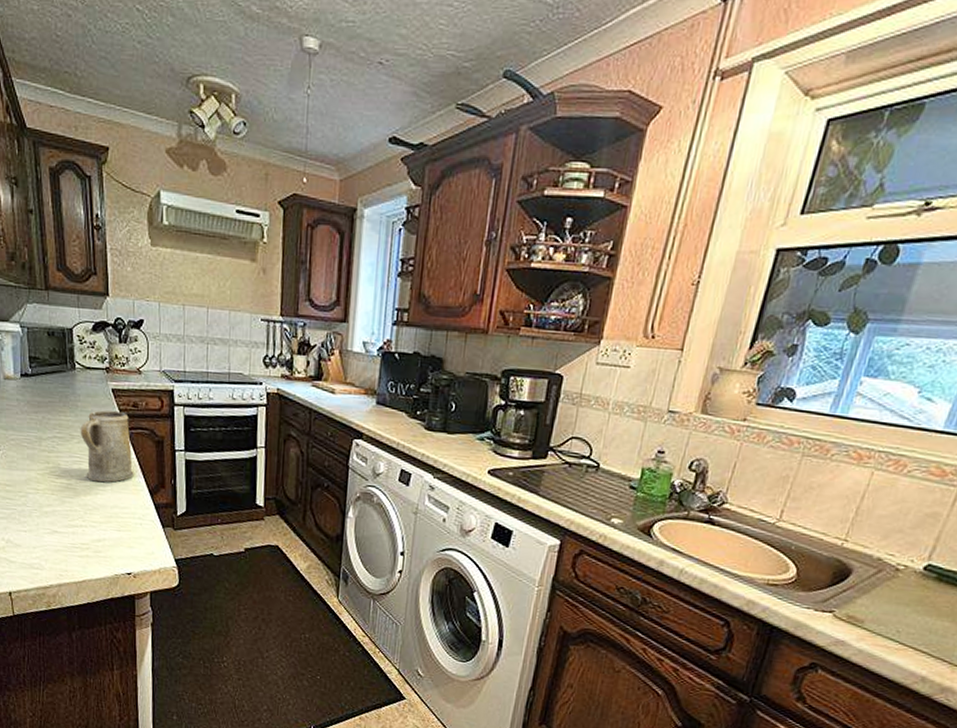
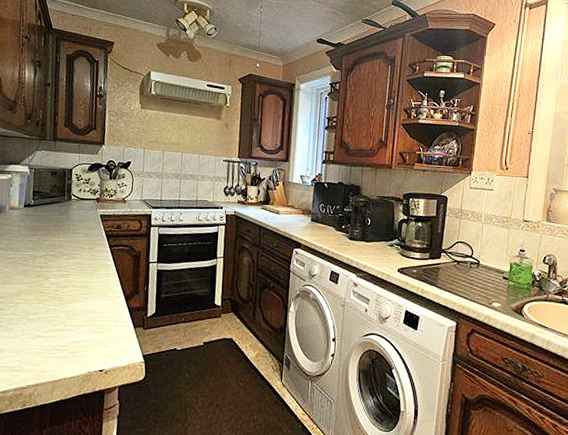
mug: present [80,410,134,483] -> none [69,232,113,292]

